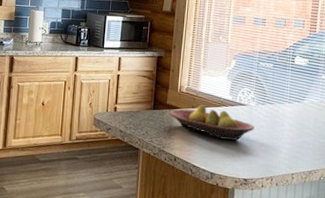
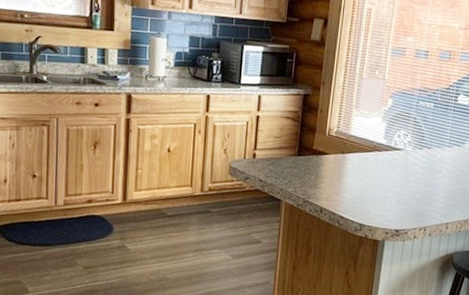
fruit bowl: present [170,105,255,141] -> none [316,150,410,190]

